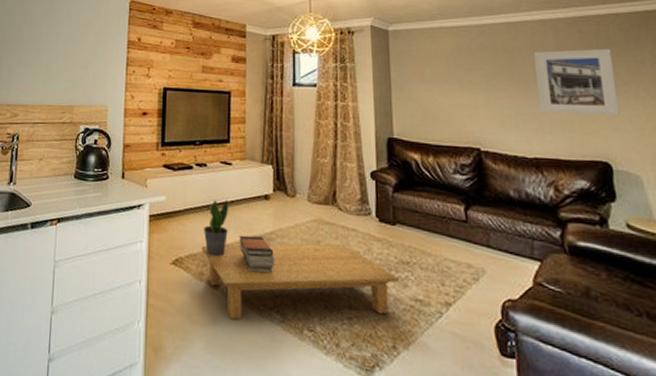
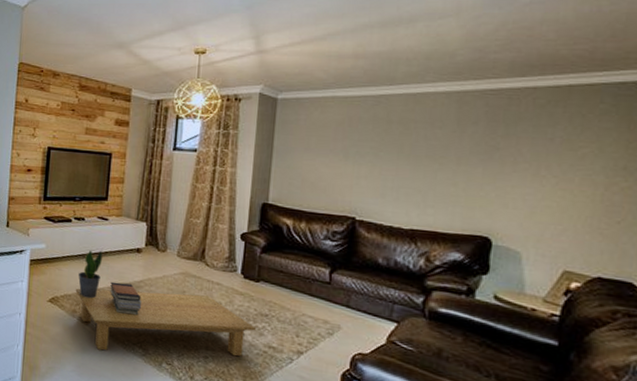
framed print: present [534,48,620,116] -> none [426,123,519,193]

